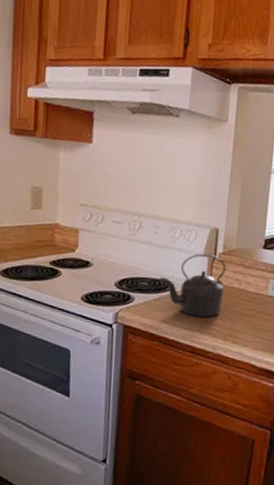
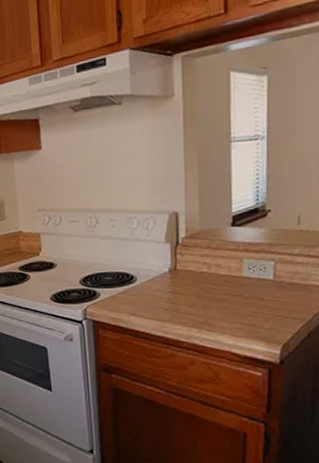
kettle: present [159,254,226,317] -> none [121,240,193,307]

